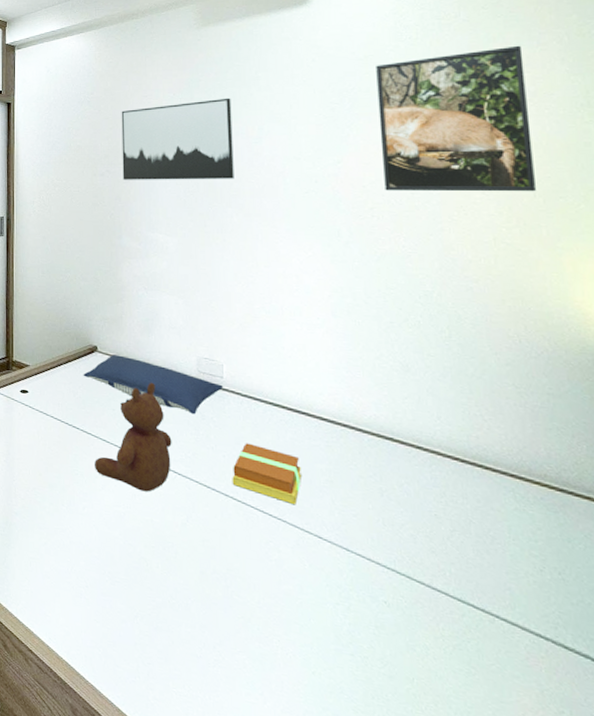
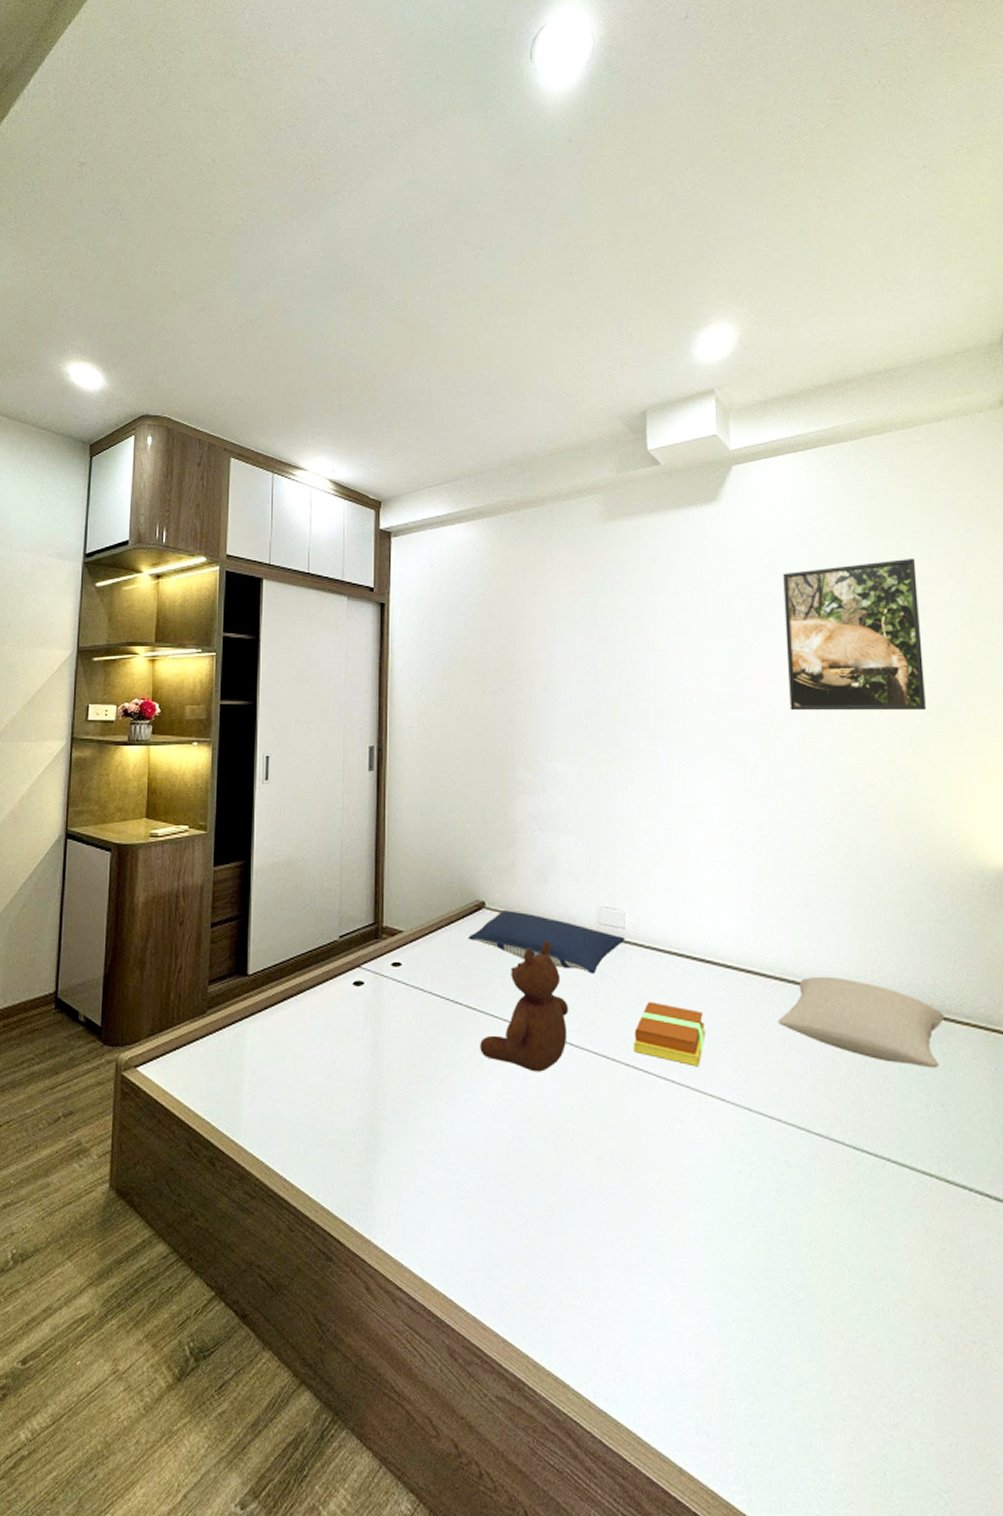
wall art: present [121,98,234,180] -> none [516,604,640,700]
pillow: none [376,436,562,537] -> present [778,976,945,1068]

